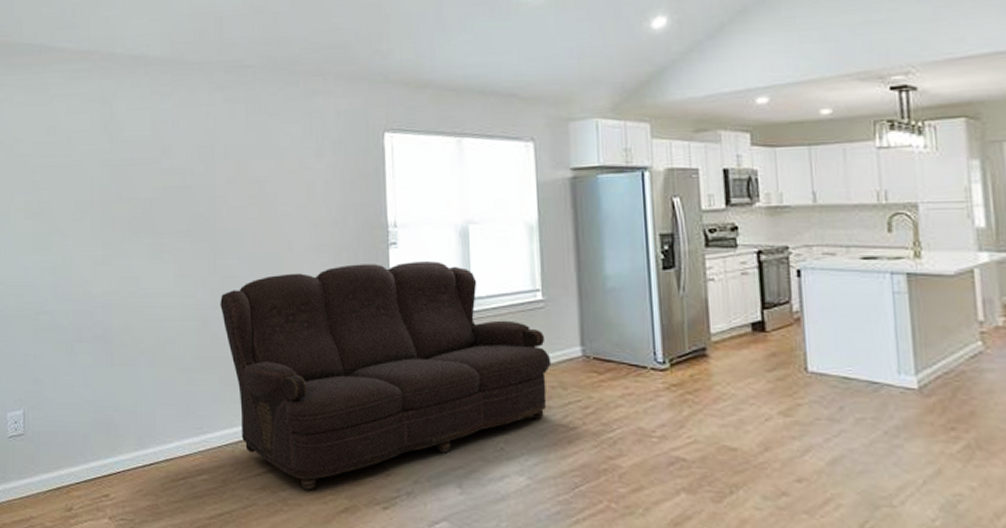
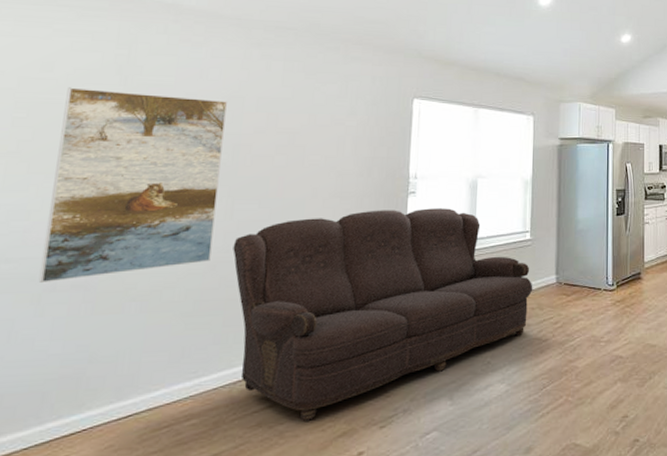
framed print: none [69,149,202,334] -> present [38,87,228,283]

